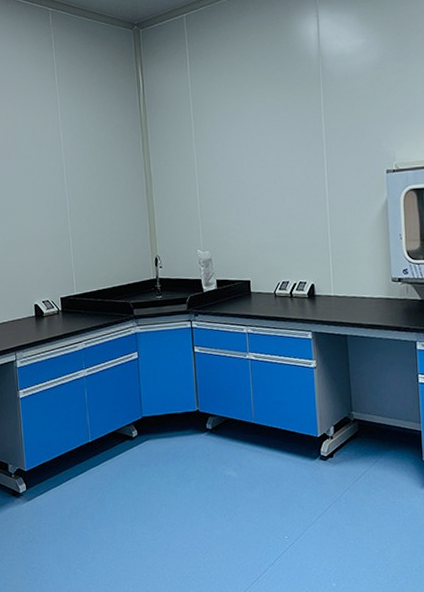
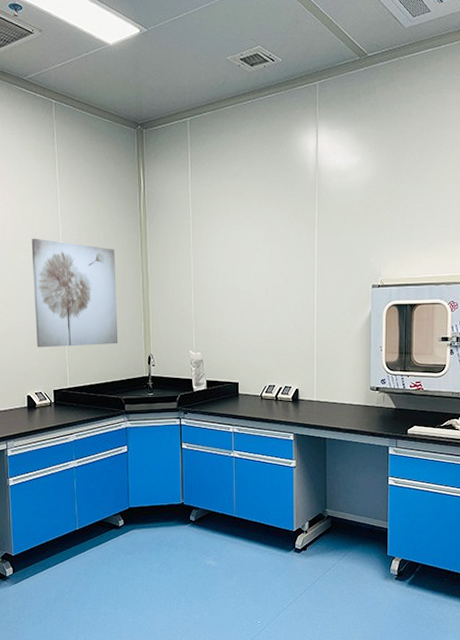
wall art: none [33,145,124,255] -> present [31,238,118,348]

